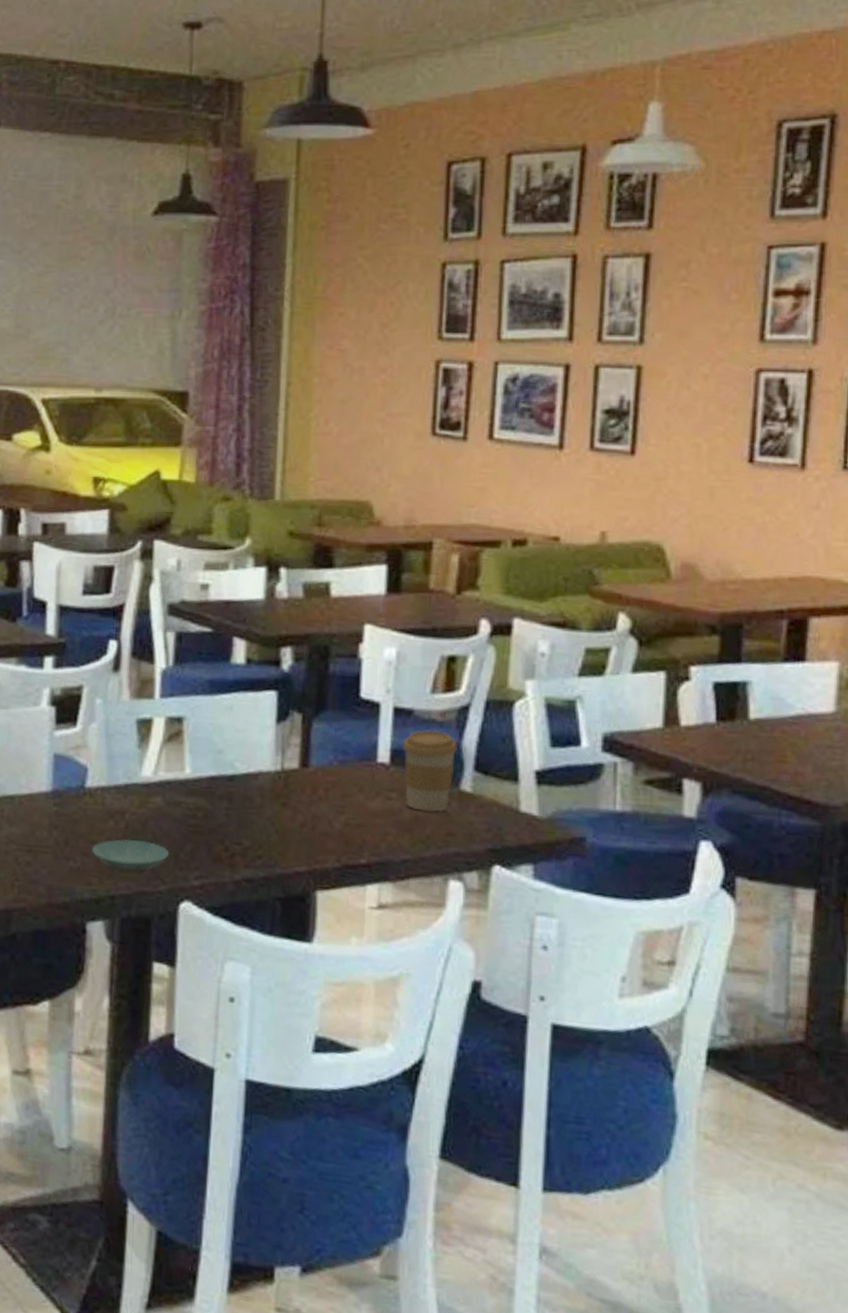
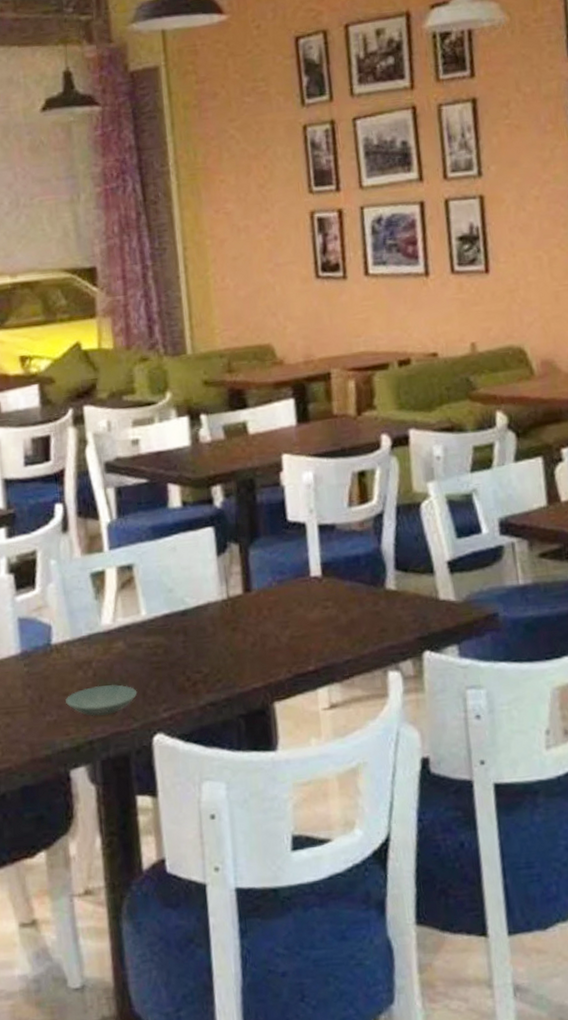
coffee cup: present [401,729,457,812] -> none [329,539,378,614]

